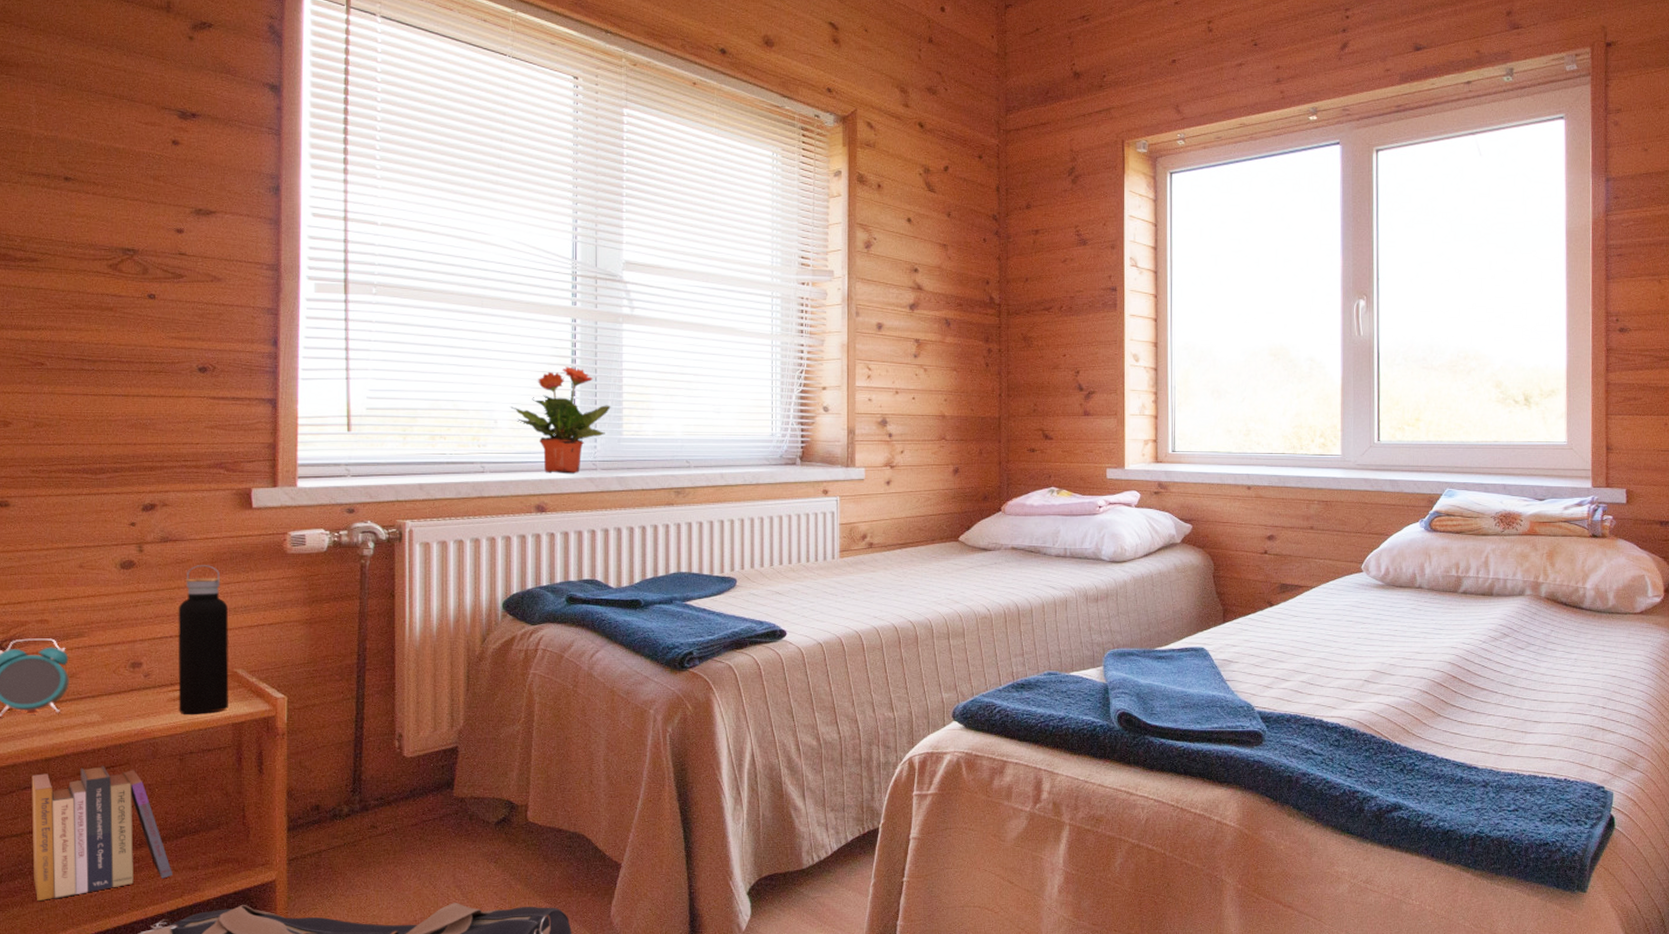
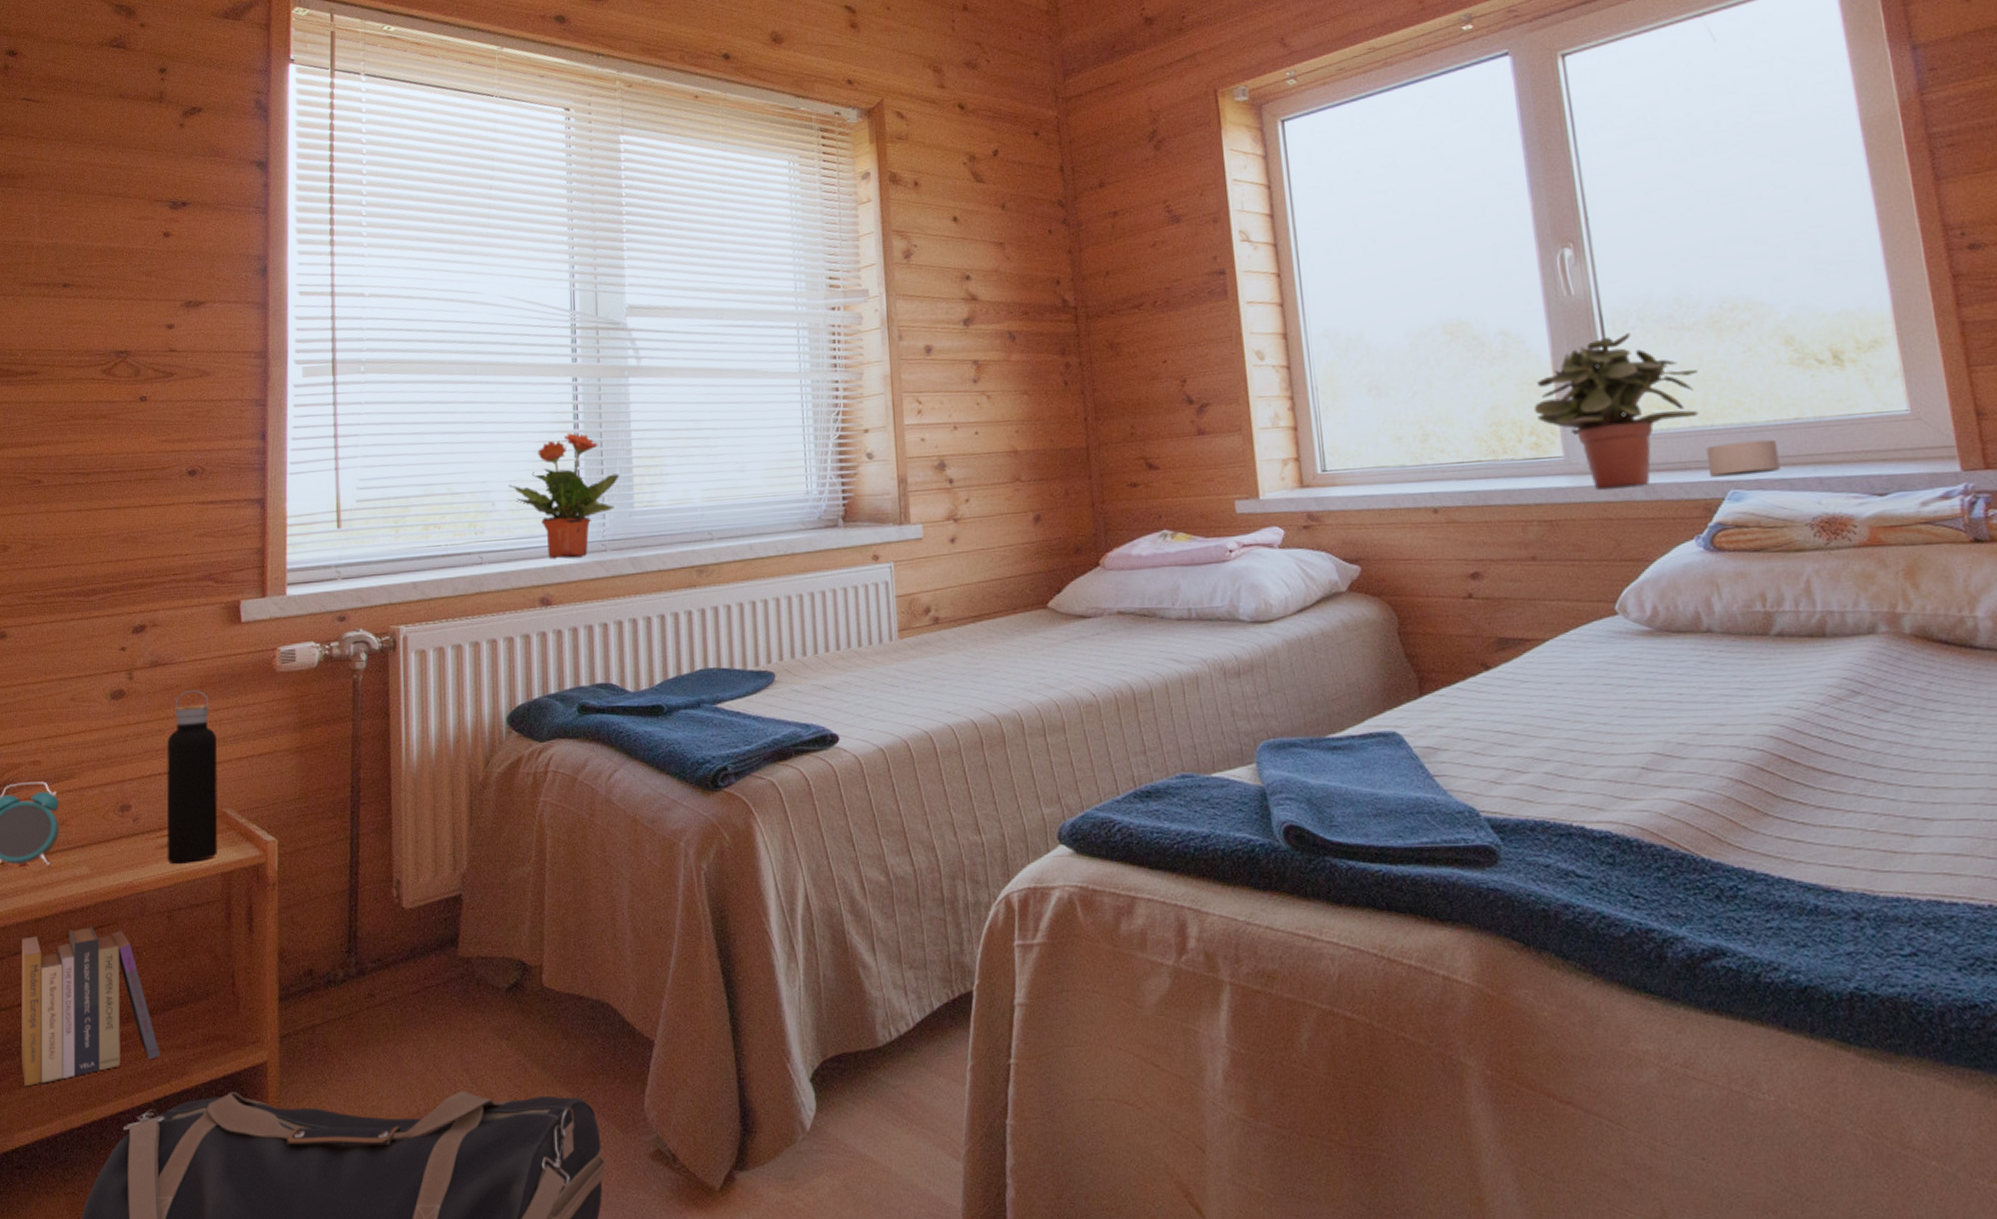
potted plant: none [1325,368,1438,483] -> present [1533,333,1699,491]
candle: none [1434,454,1481,480] -> present [1705,439,1781,478]

